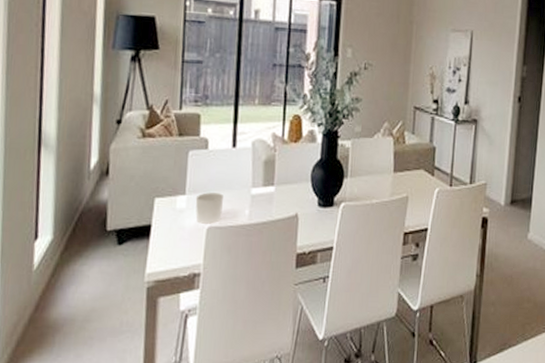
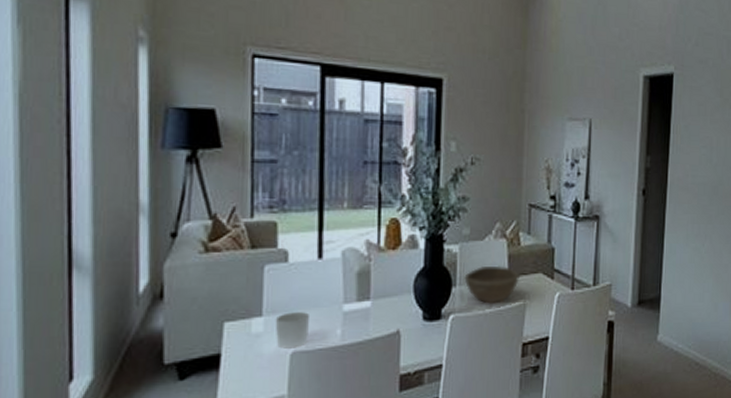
bowl: none [354,161,404,194] -> present [464,265,520,303]

